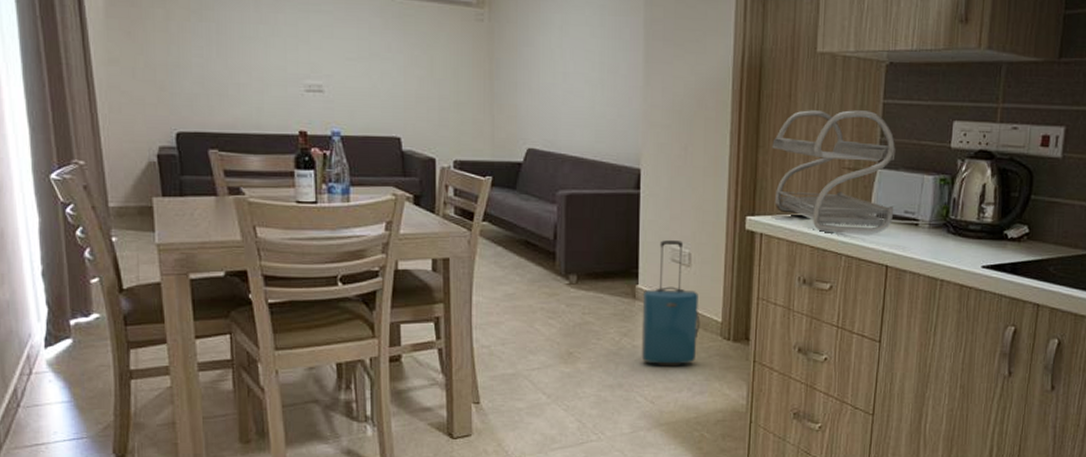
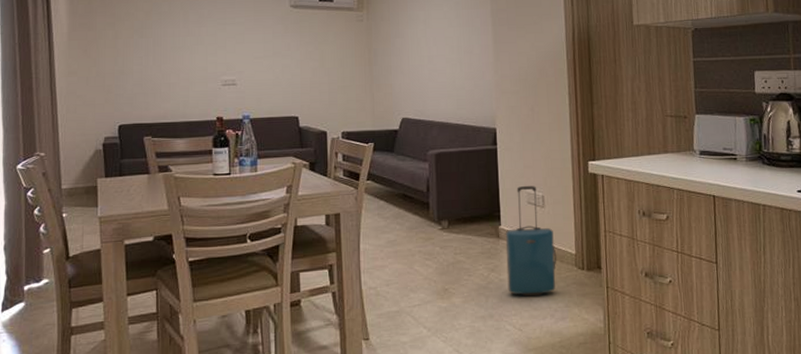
dish rack: present [772,110,896,234] -> none [604,68,714,171]

